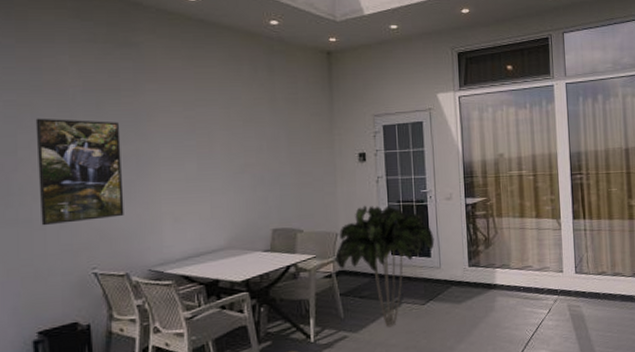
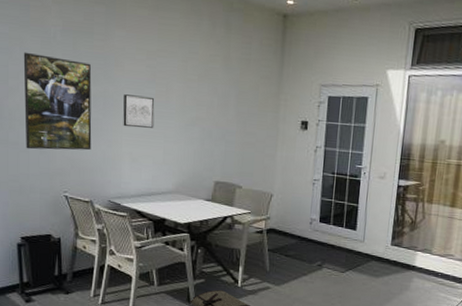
wall art: none [160,149,197,185] -> present [123,94,155,128]
indoor plant: present [335,205,435,327] -> none [267,172,362,287]

